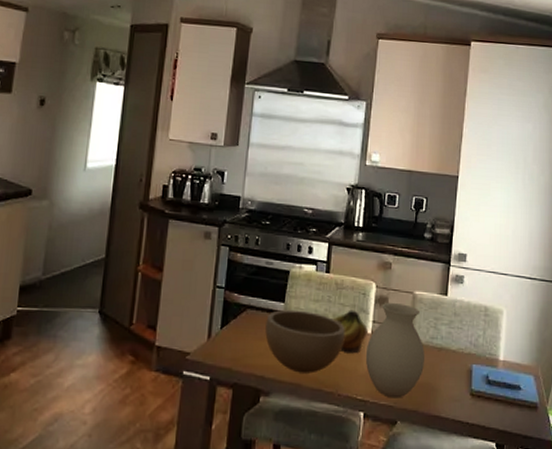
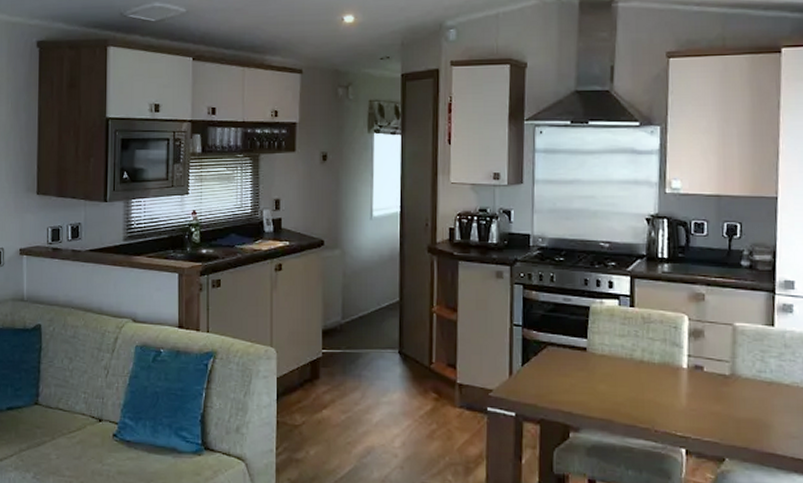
bowl: present [265,309,345,373] -> none [569,345,657,409]
fruit: present [332,310,368,352] -> none [642,344,683,388]
vase: present [365,303,426,398] -> none [682,336,753,435]

